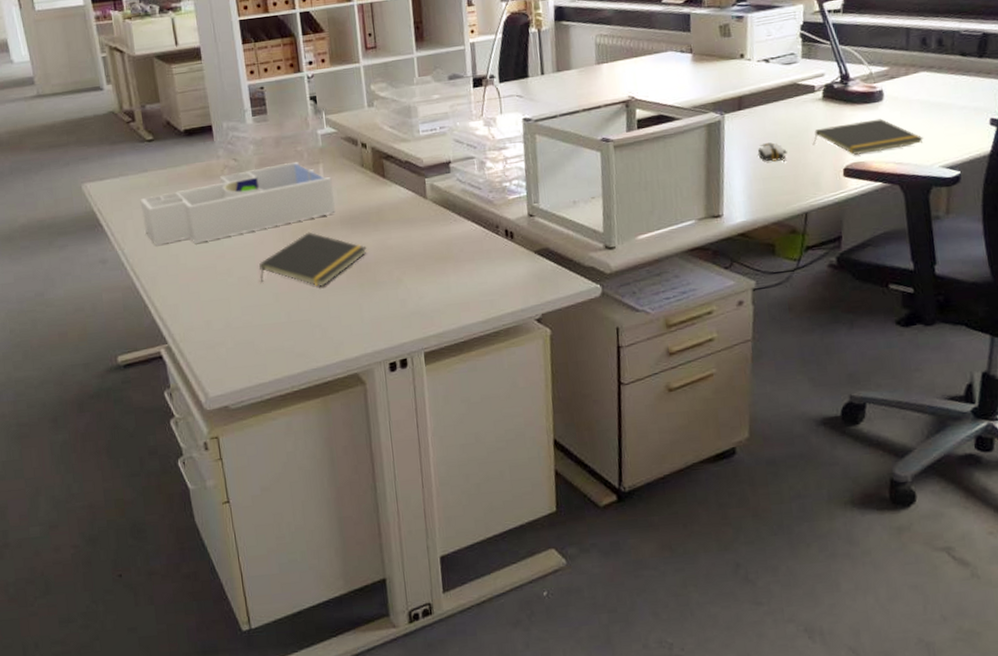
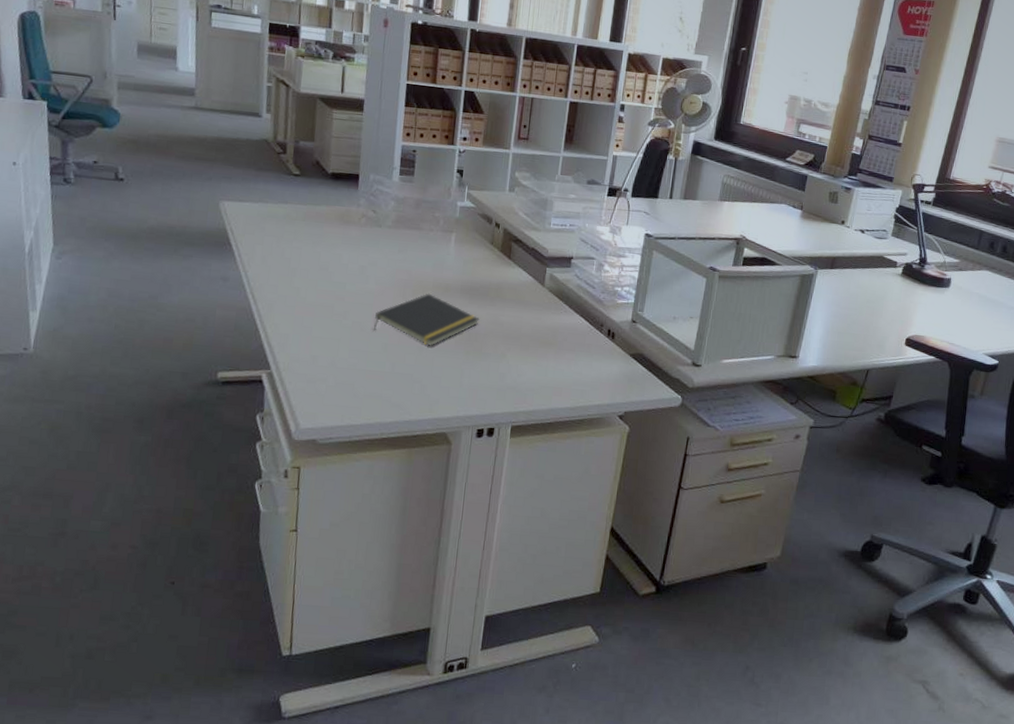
desk organizer: present [140,161,335,245] -> none [272,223,461,282]
computer mouse: present [757,142,787,162] -> none [838,302,863,321]
notepad: present [813,118,923,155] -> none [886,299,975,331]

